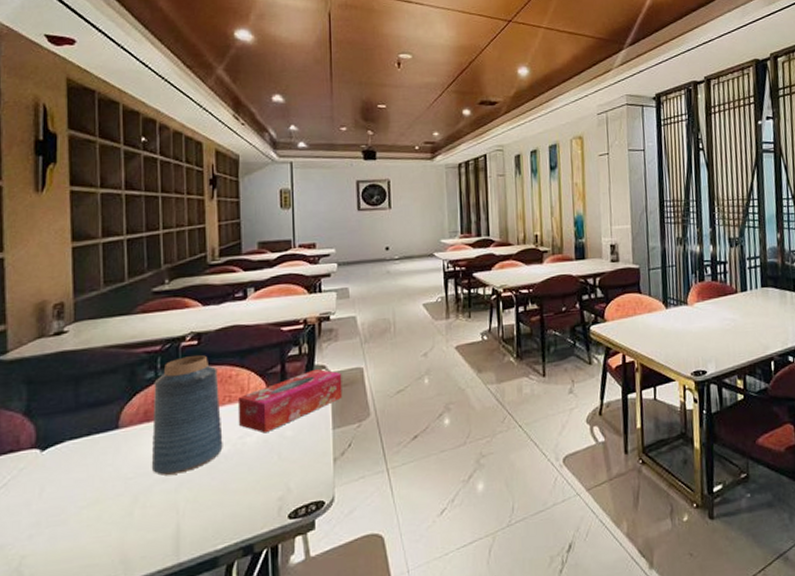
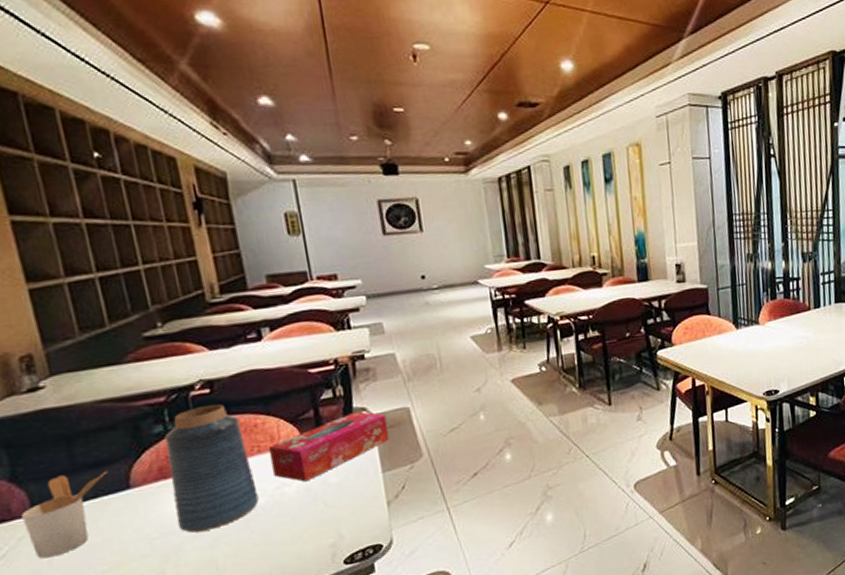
utensil holder: none [27,410,103,490] -> present [21,470,108,559]

